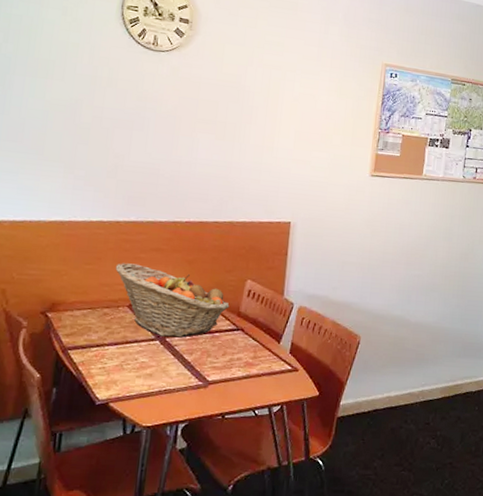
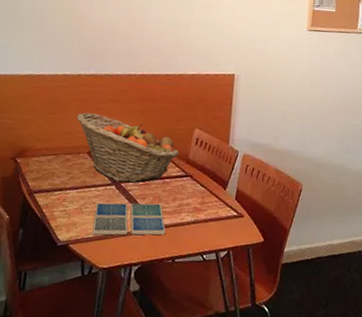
drink coaster: none [134,358,215,393] -> present [92,202,166,235]

